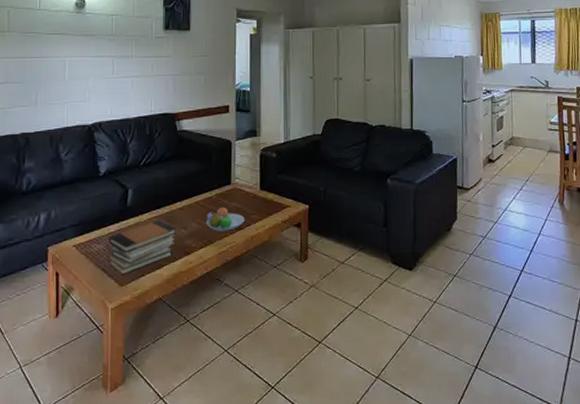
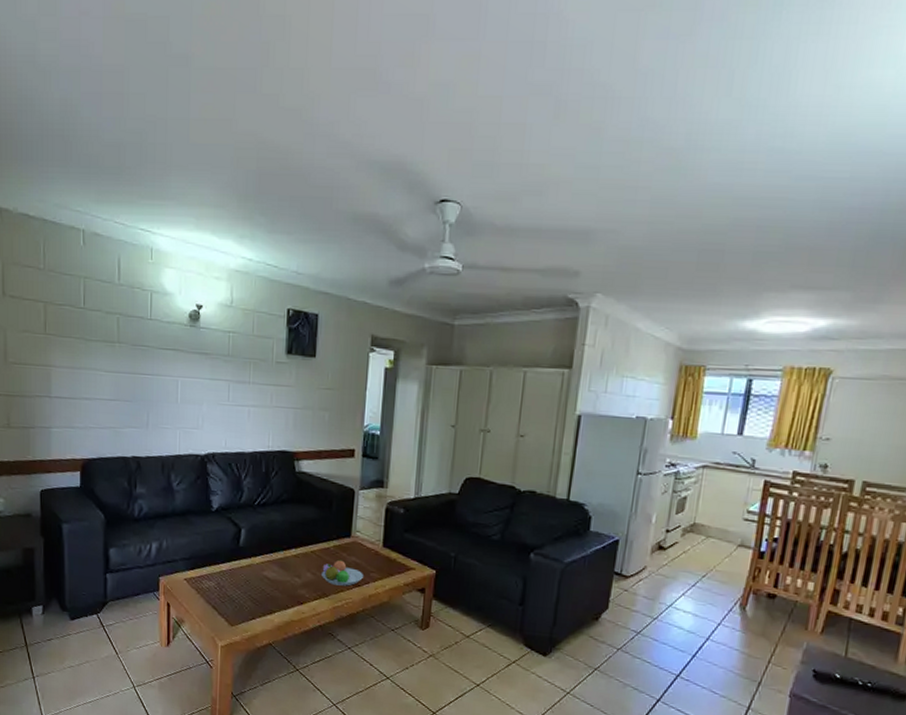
book stack: present [109,220,177,274] -> none [219,564,290,615]

